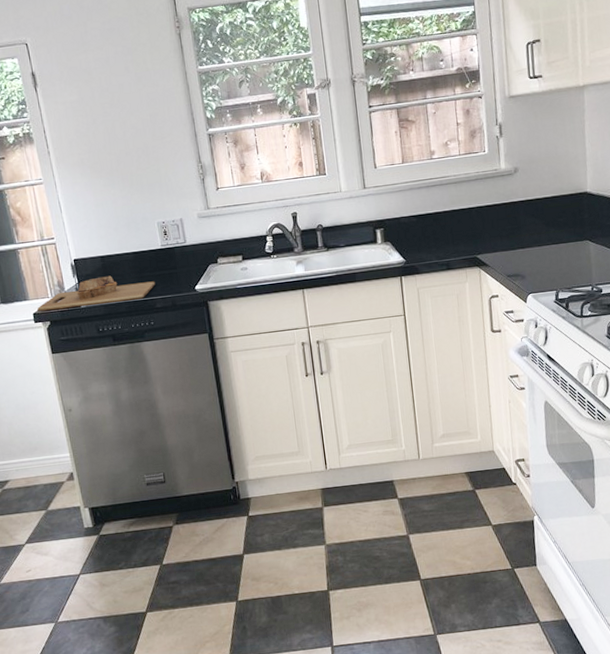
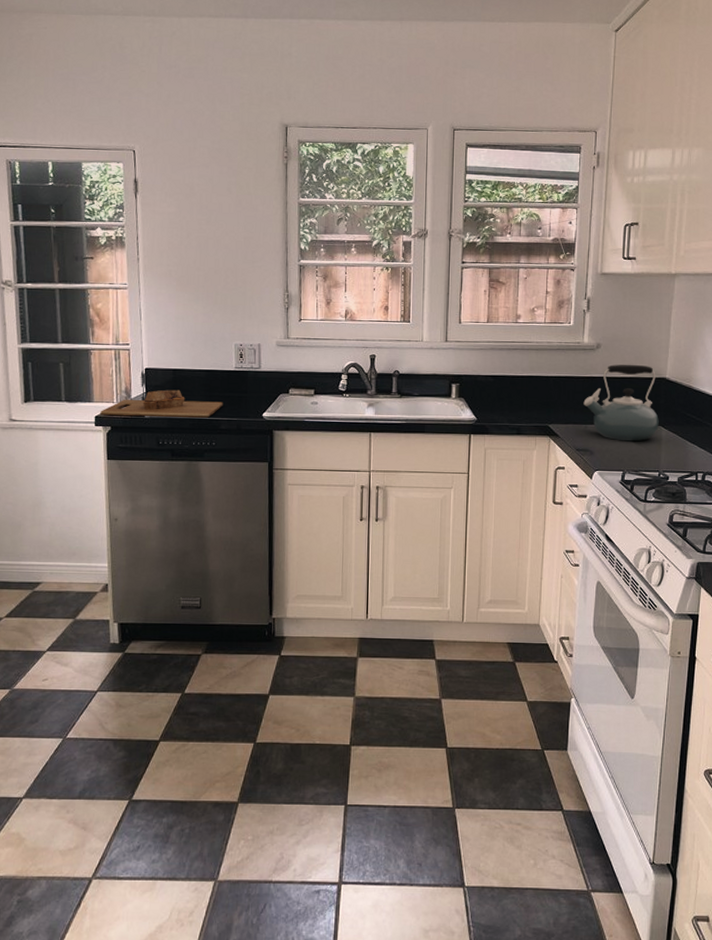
kettle: none [508,182,586,261] -> present [583,364,659,442]

